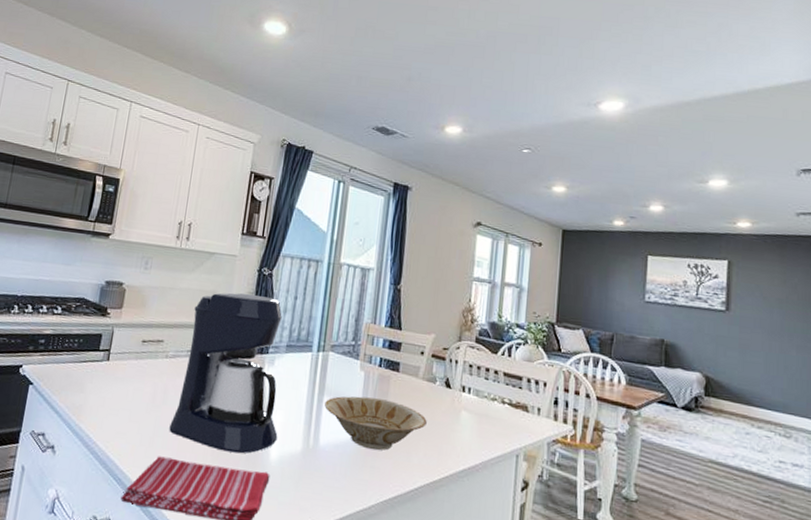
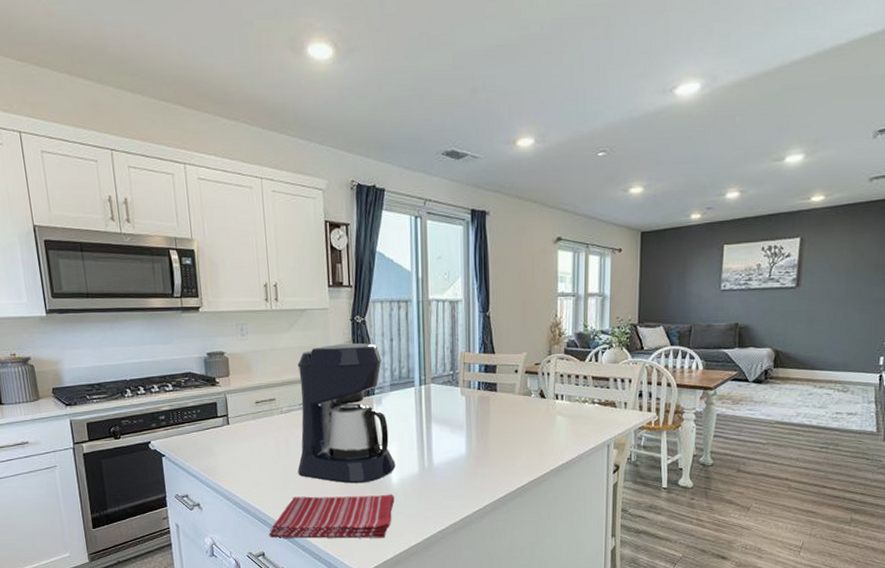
bowl: present [324,396,427,451] -> none [433,417,526,461]

